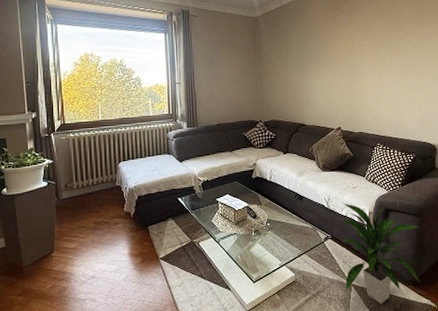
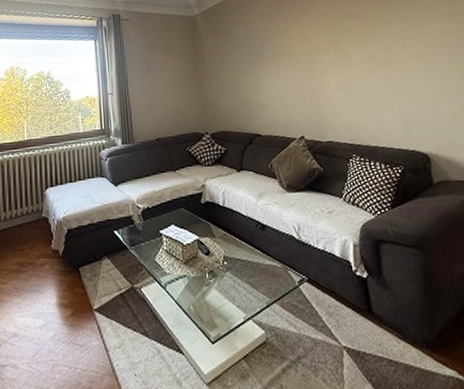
indoor plant: present [341,203,419,304] -> none [317,233,436,377]

